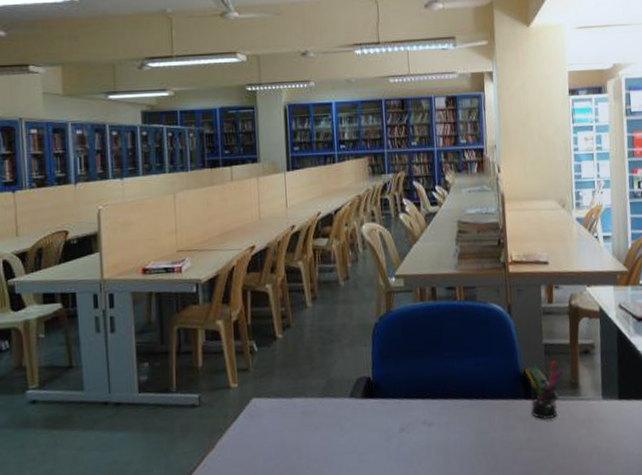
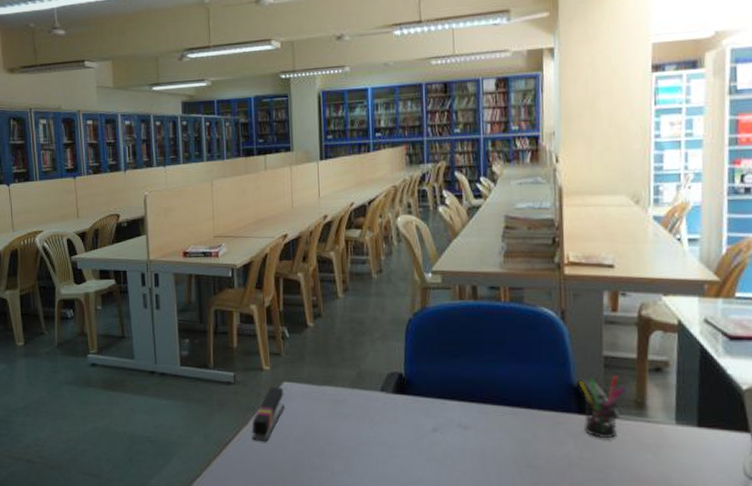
stapler: none [218,404,254,465] -> present [252,386,285,441]

